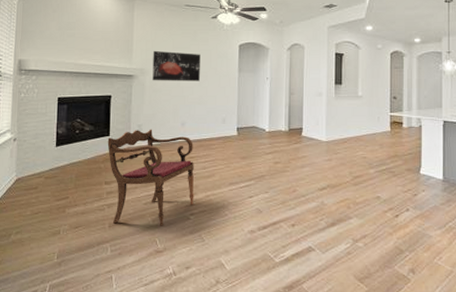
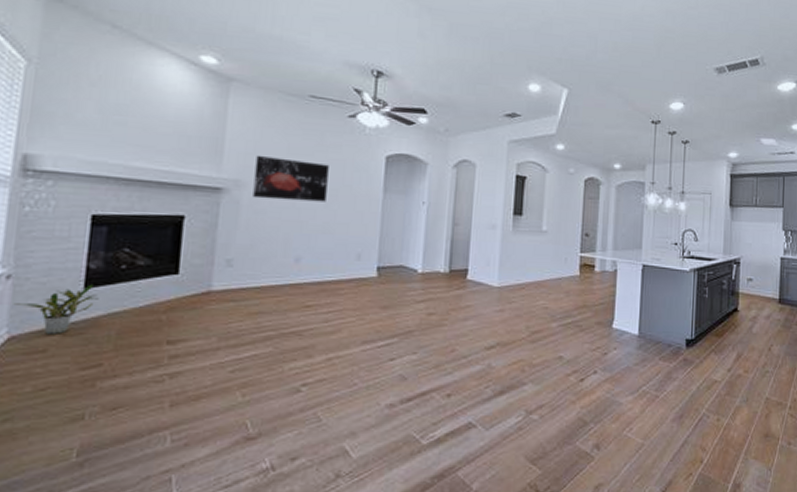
potted plant: none [18,144,65,177] -> present [13,284,99,334]
armchair: present [107,129,194,226] -> none [174,265,312,403]

